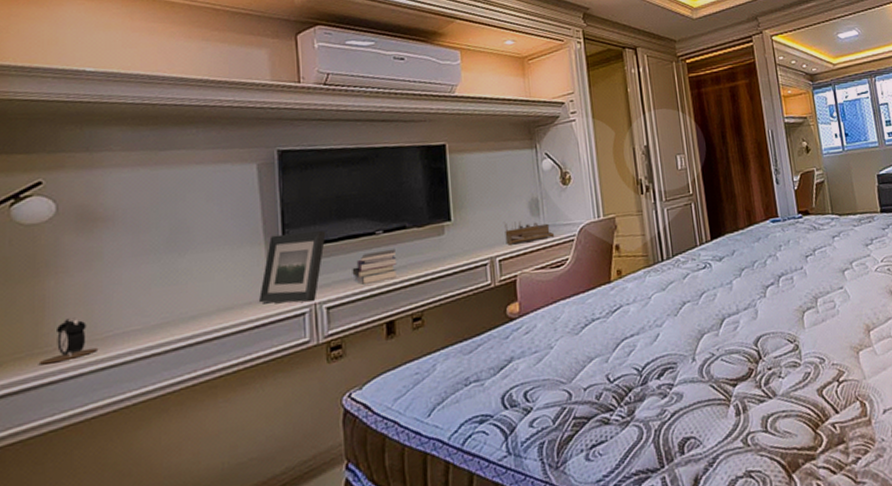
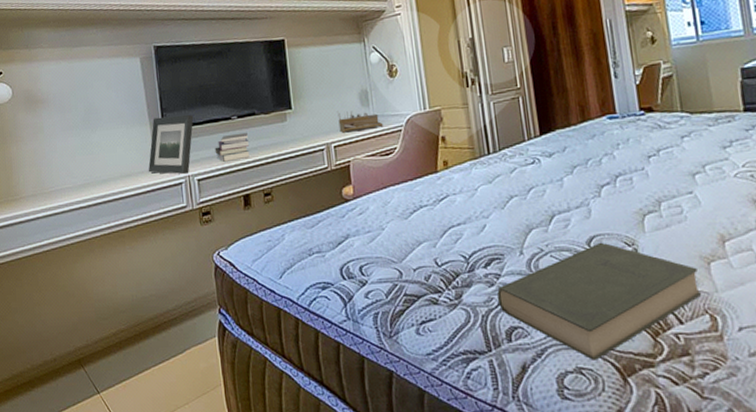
alarm clock: present [40,317,97,365] -> none [13,175,46,209]
book: none [669,341,853,462] -> present [497,242,702,360]

